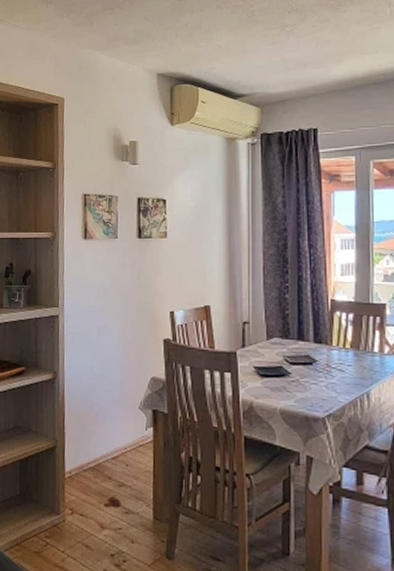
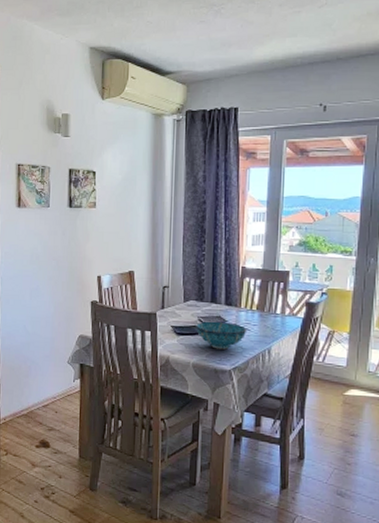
bowl: none [282,361,341,394] -> present [196,321,247,350]

